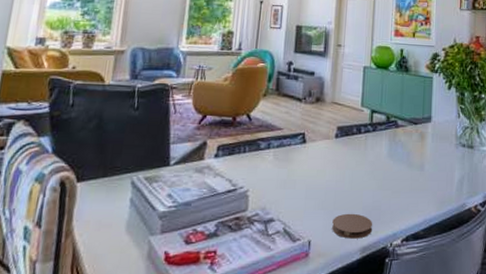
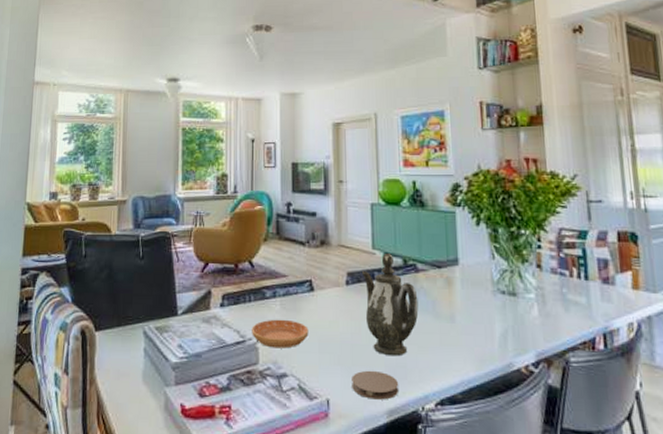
saucer: none [243,168,298,196] -> present [252,319,309,349]
teapot: none [350,111,396,201] -> present [362,254,419,357]

